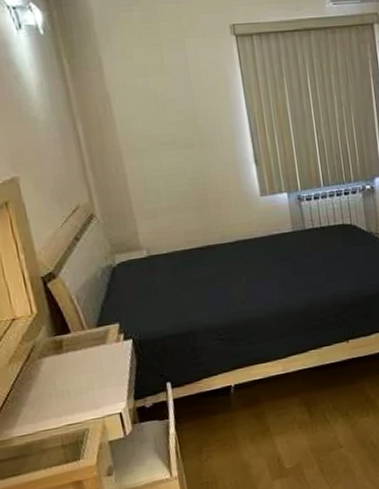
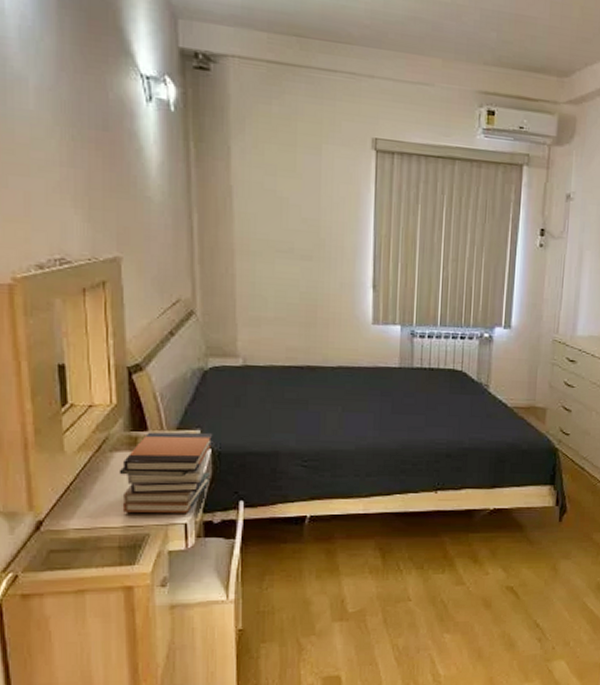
book stack: none [50,324,136,413] -> present [119,432,213,513]

